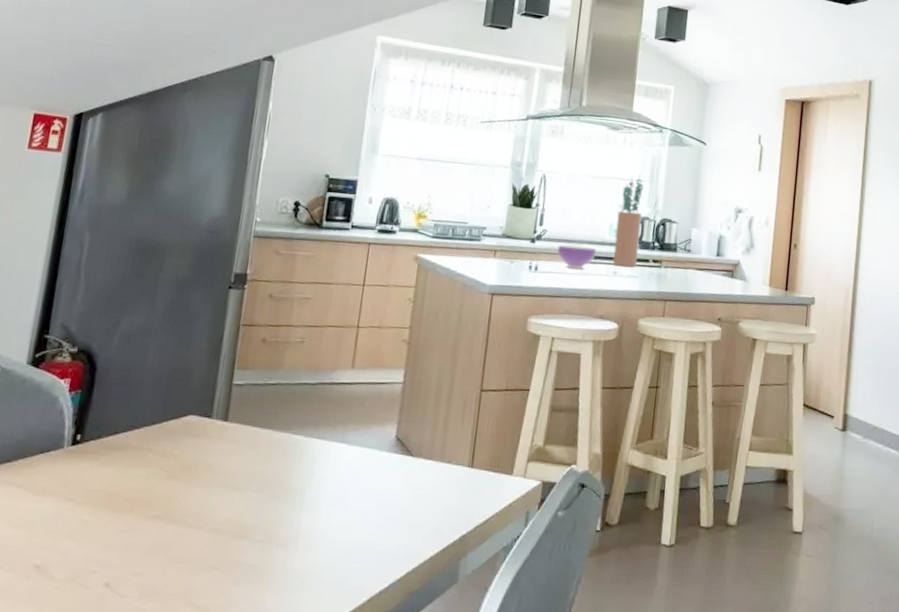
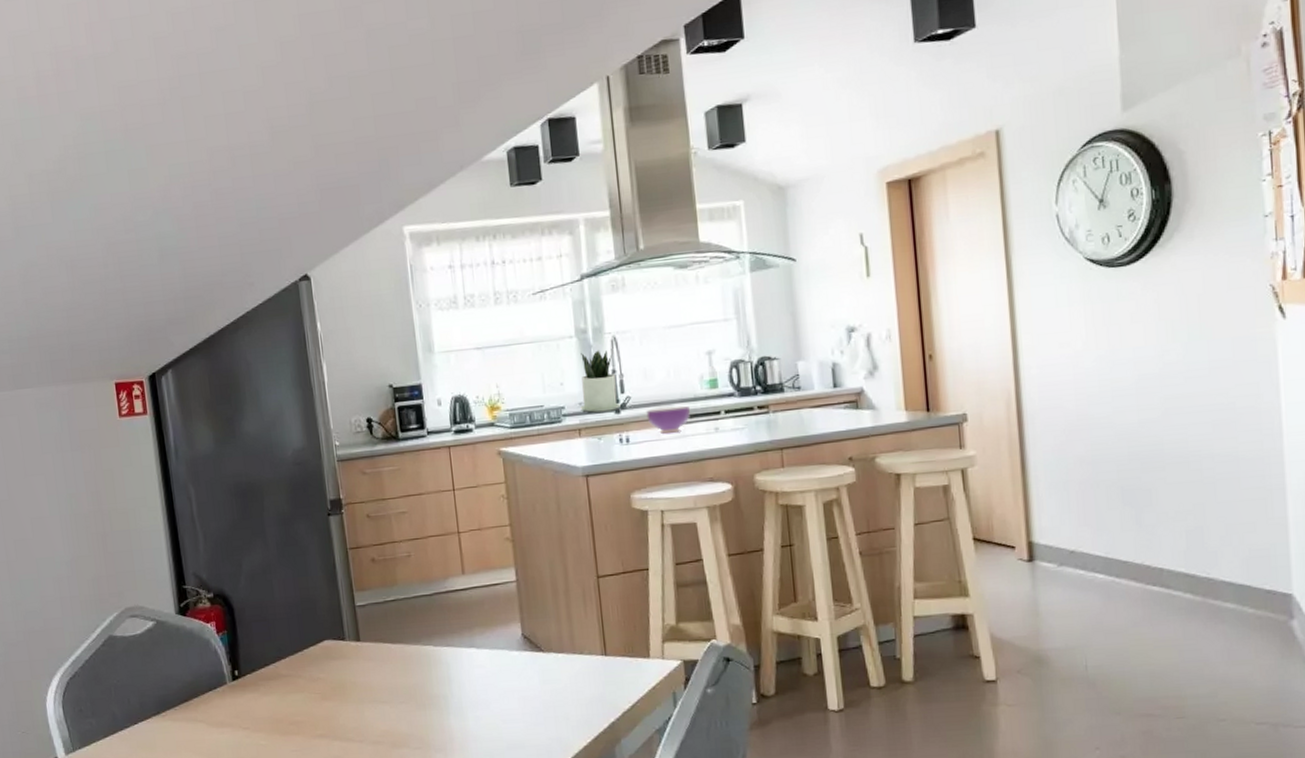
vase: present [612,175,644,268] -> none [706,313,740,422]

